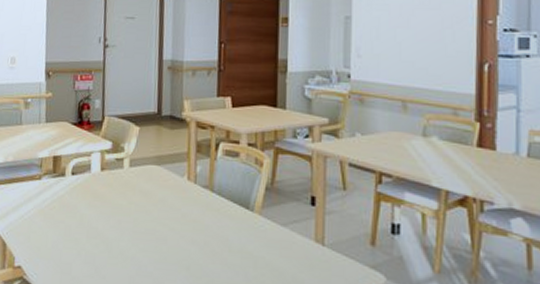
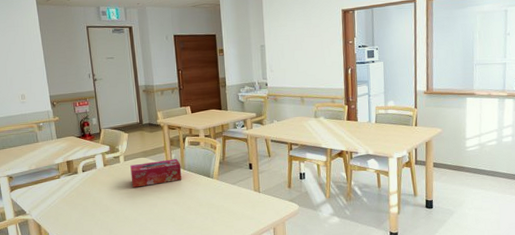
tissue box: none [135,172,209,209] -> present [130,159,182,188]

